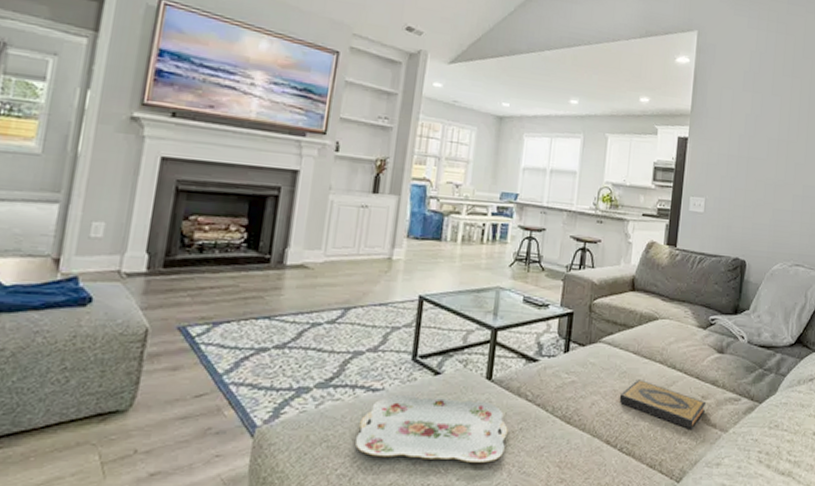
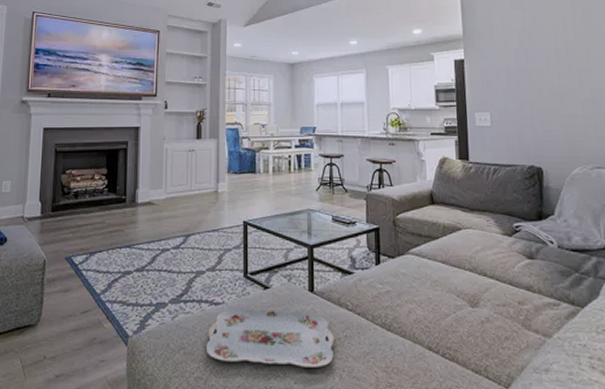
hardback book: present [619,380,707,429] -> none [434,288,525,335]

